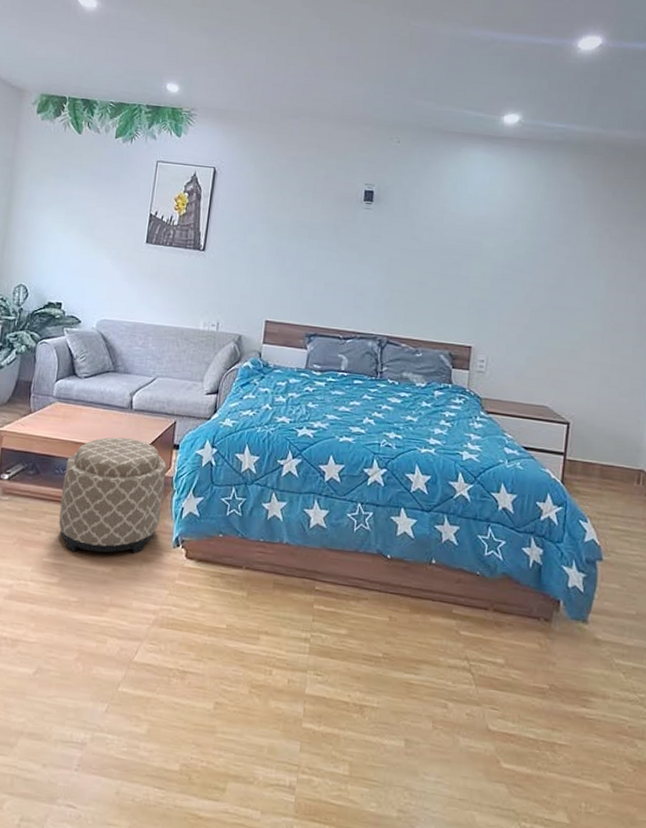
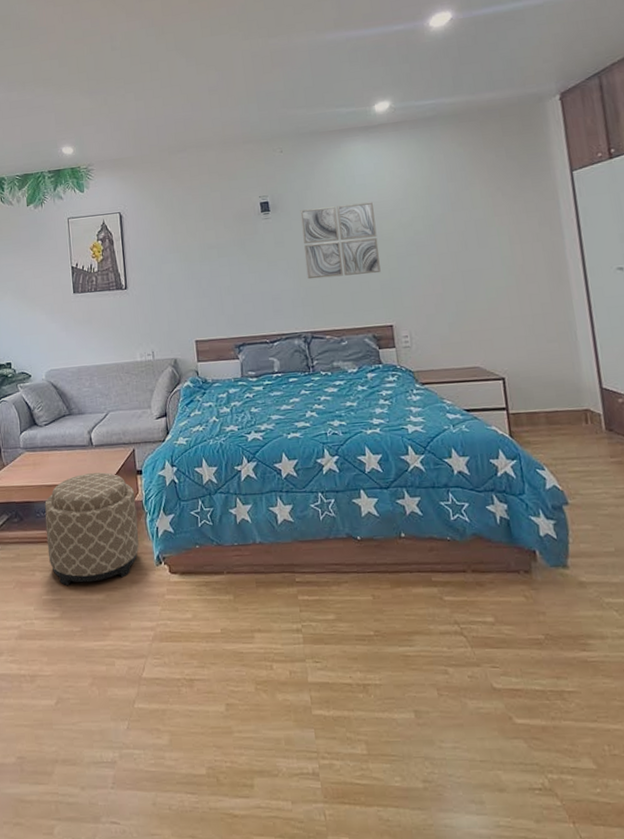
wall art: none [396,208,481,291] -> present [300,202,381,280]

